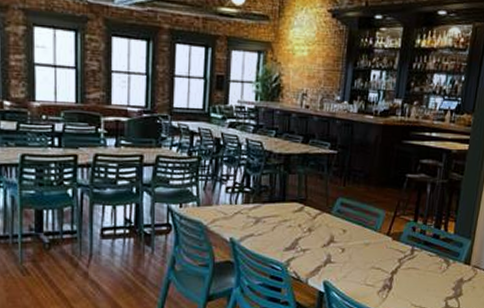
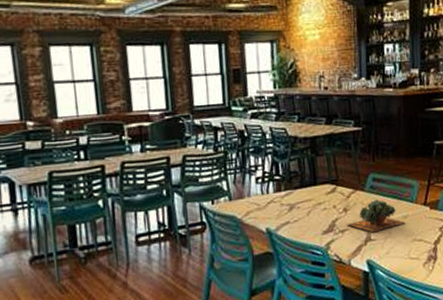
succulent plant: none [309,224,367,256] -> present [346,200,406,233]

